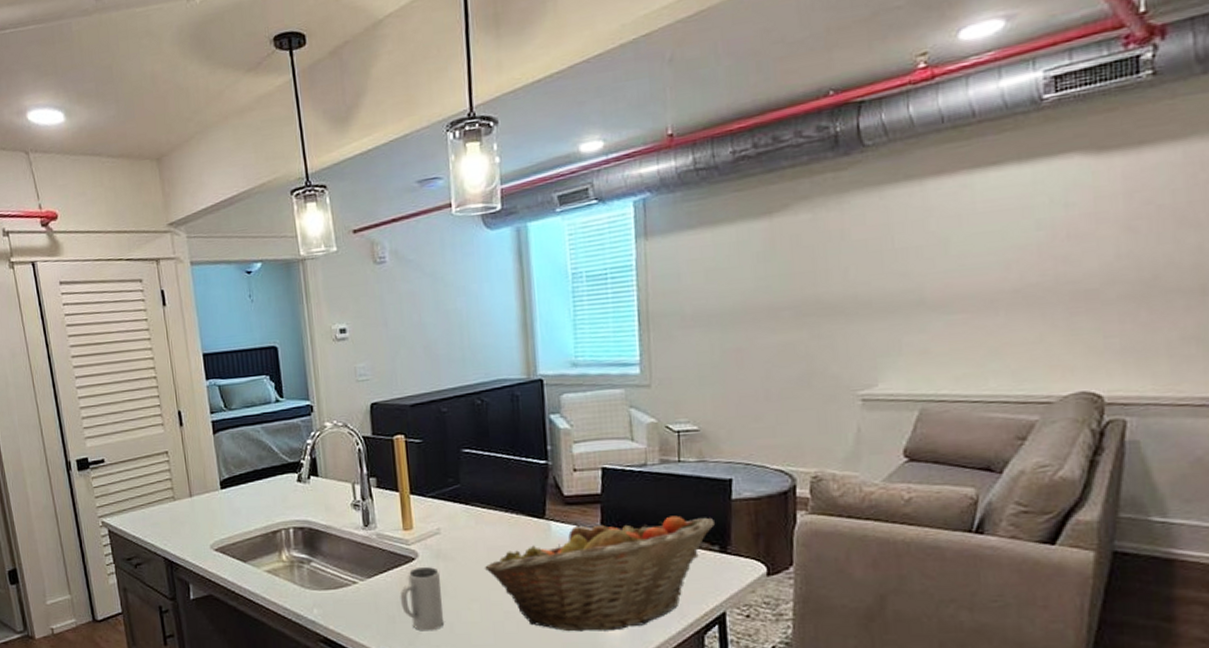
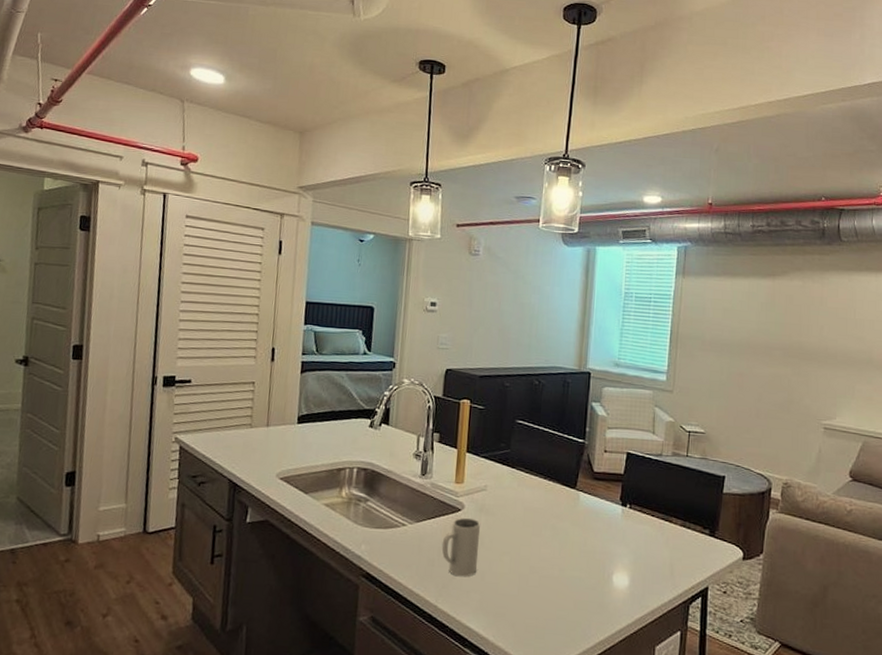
fruit basket: present [484,515,716,632] -> none [519,494,709,594]

